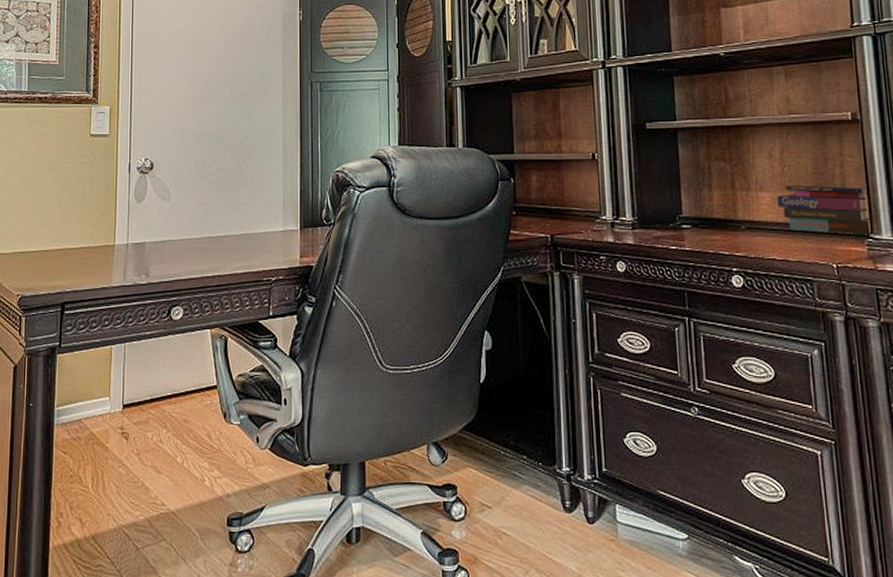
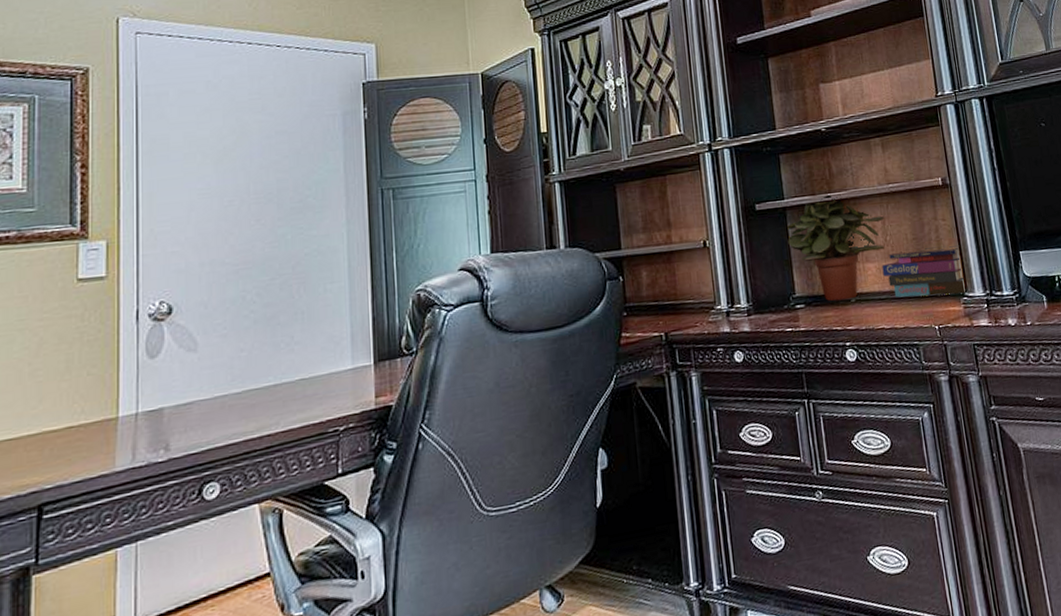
potted plant: none [677,120,783,226] -> present [787,195,884,302]

